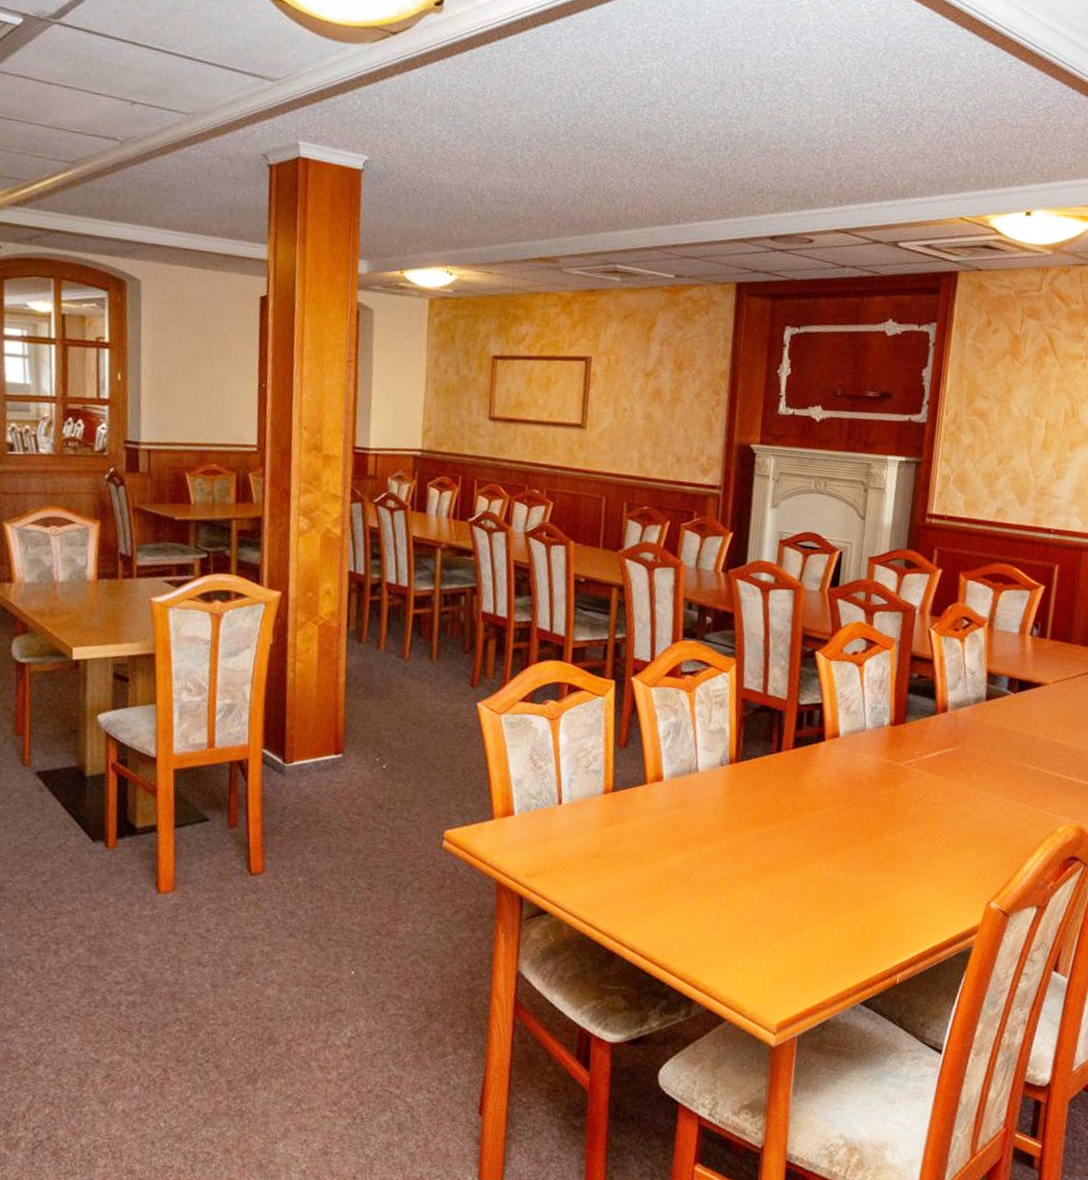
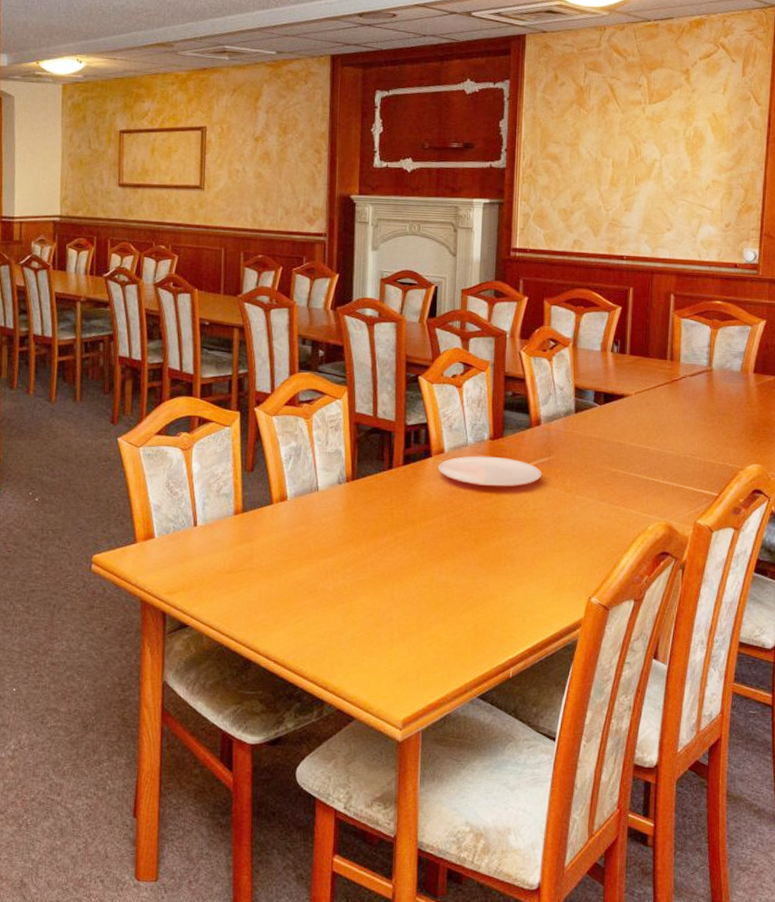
plate: none [832,742,946,778] -> present [439,456,542,487]

